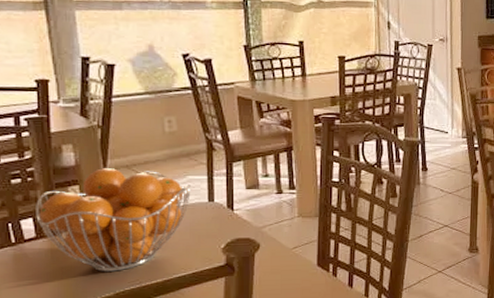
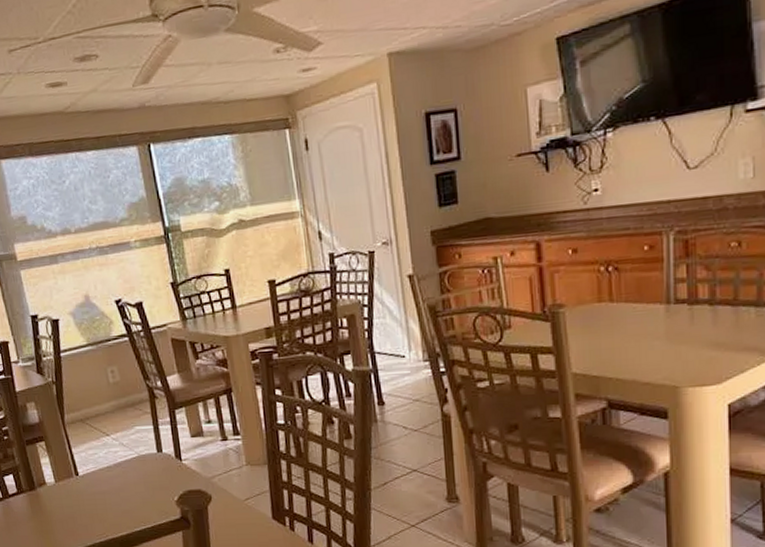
fruit basket: present [36,168,191,272] -> none [13,423,140,525]

